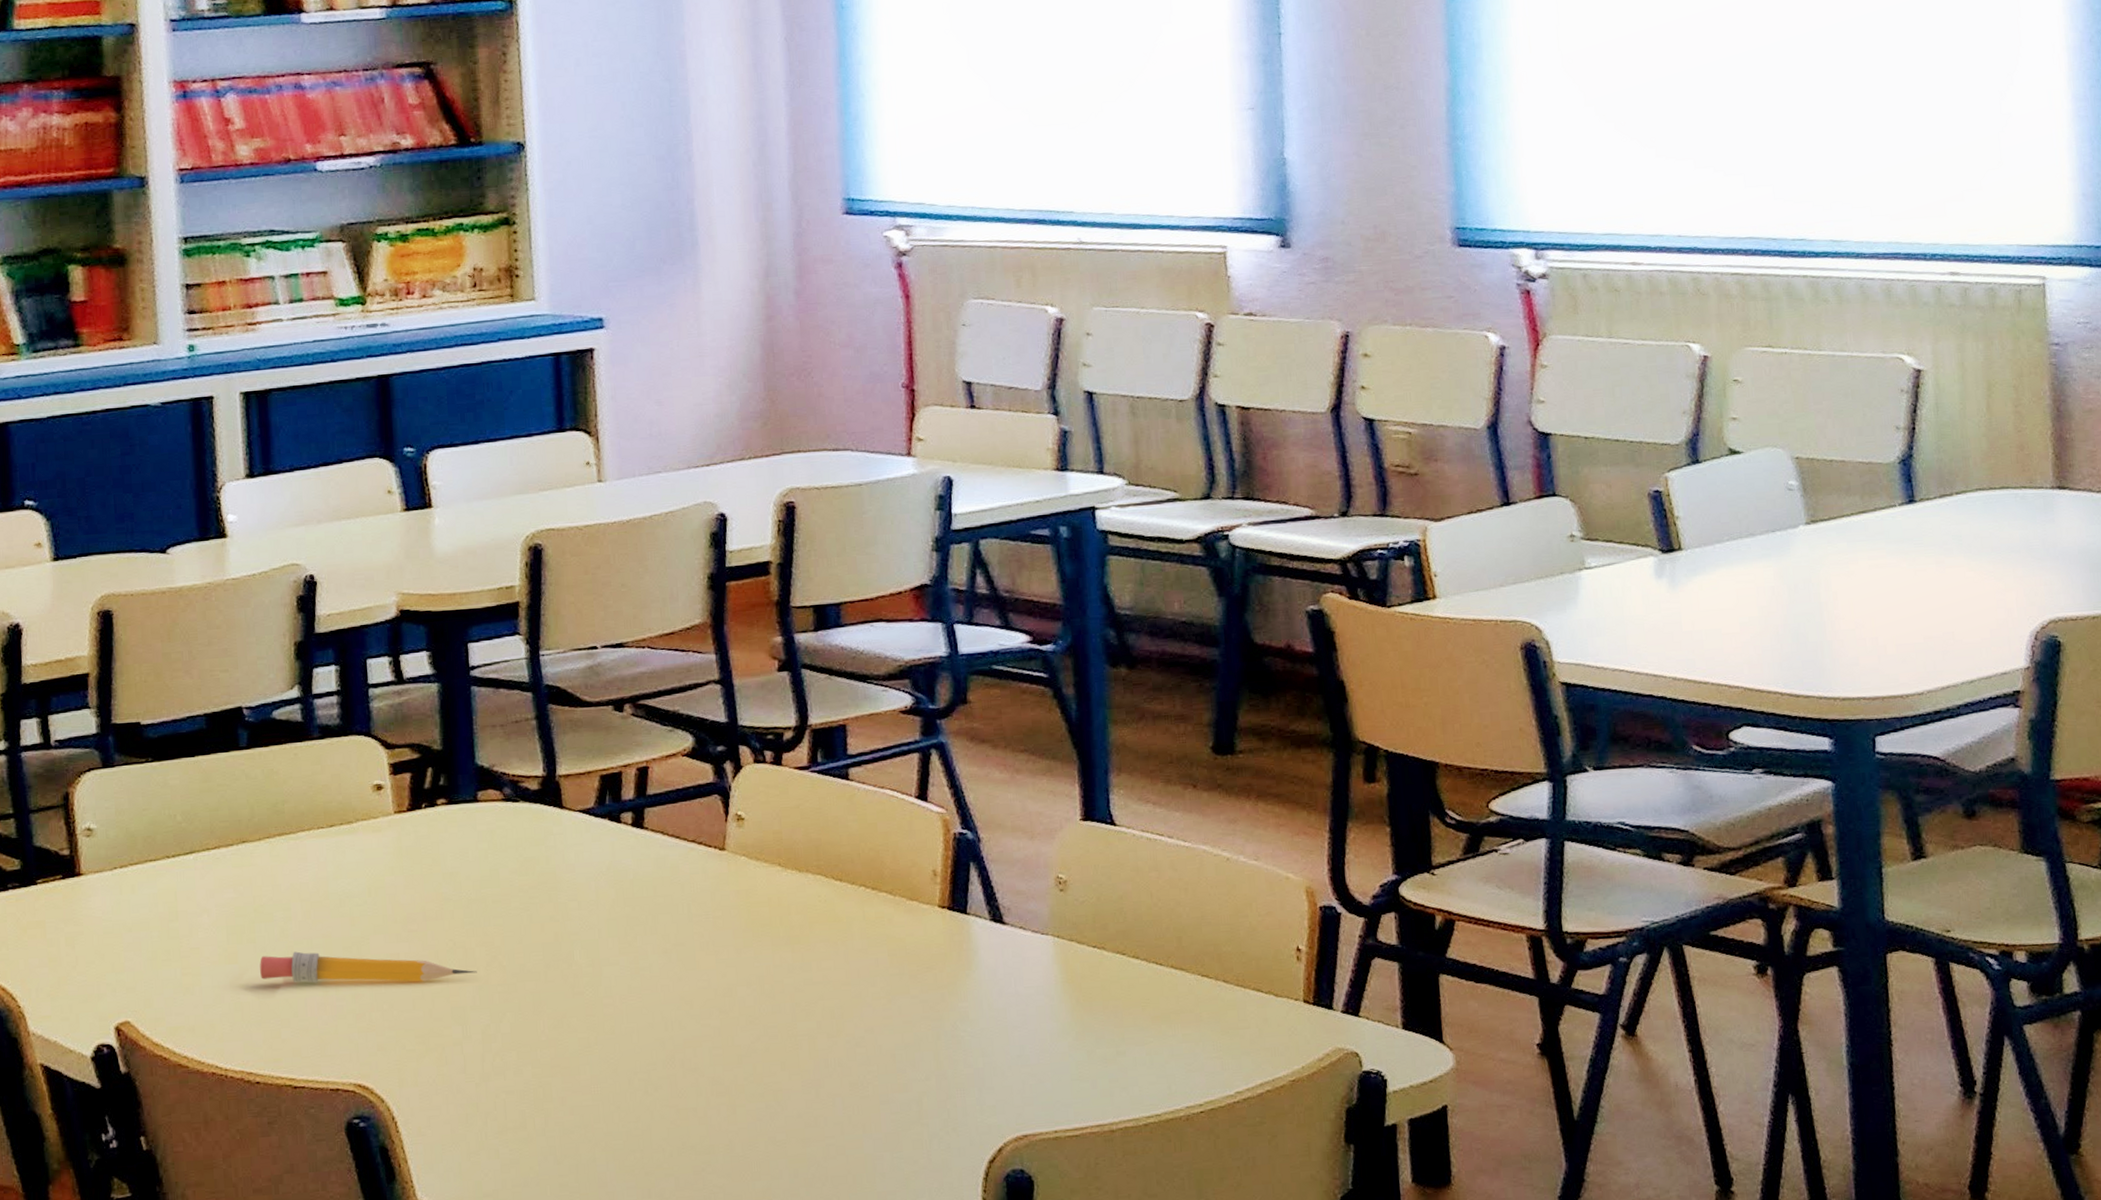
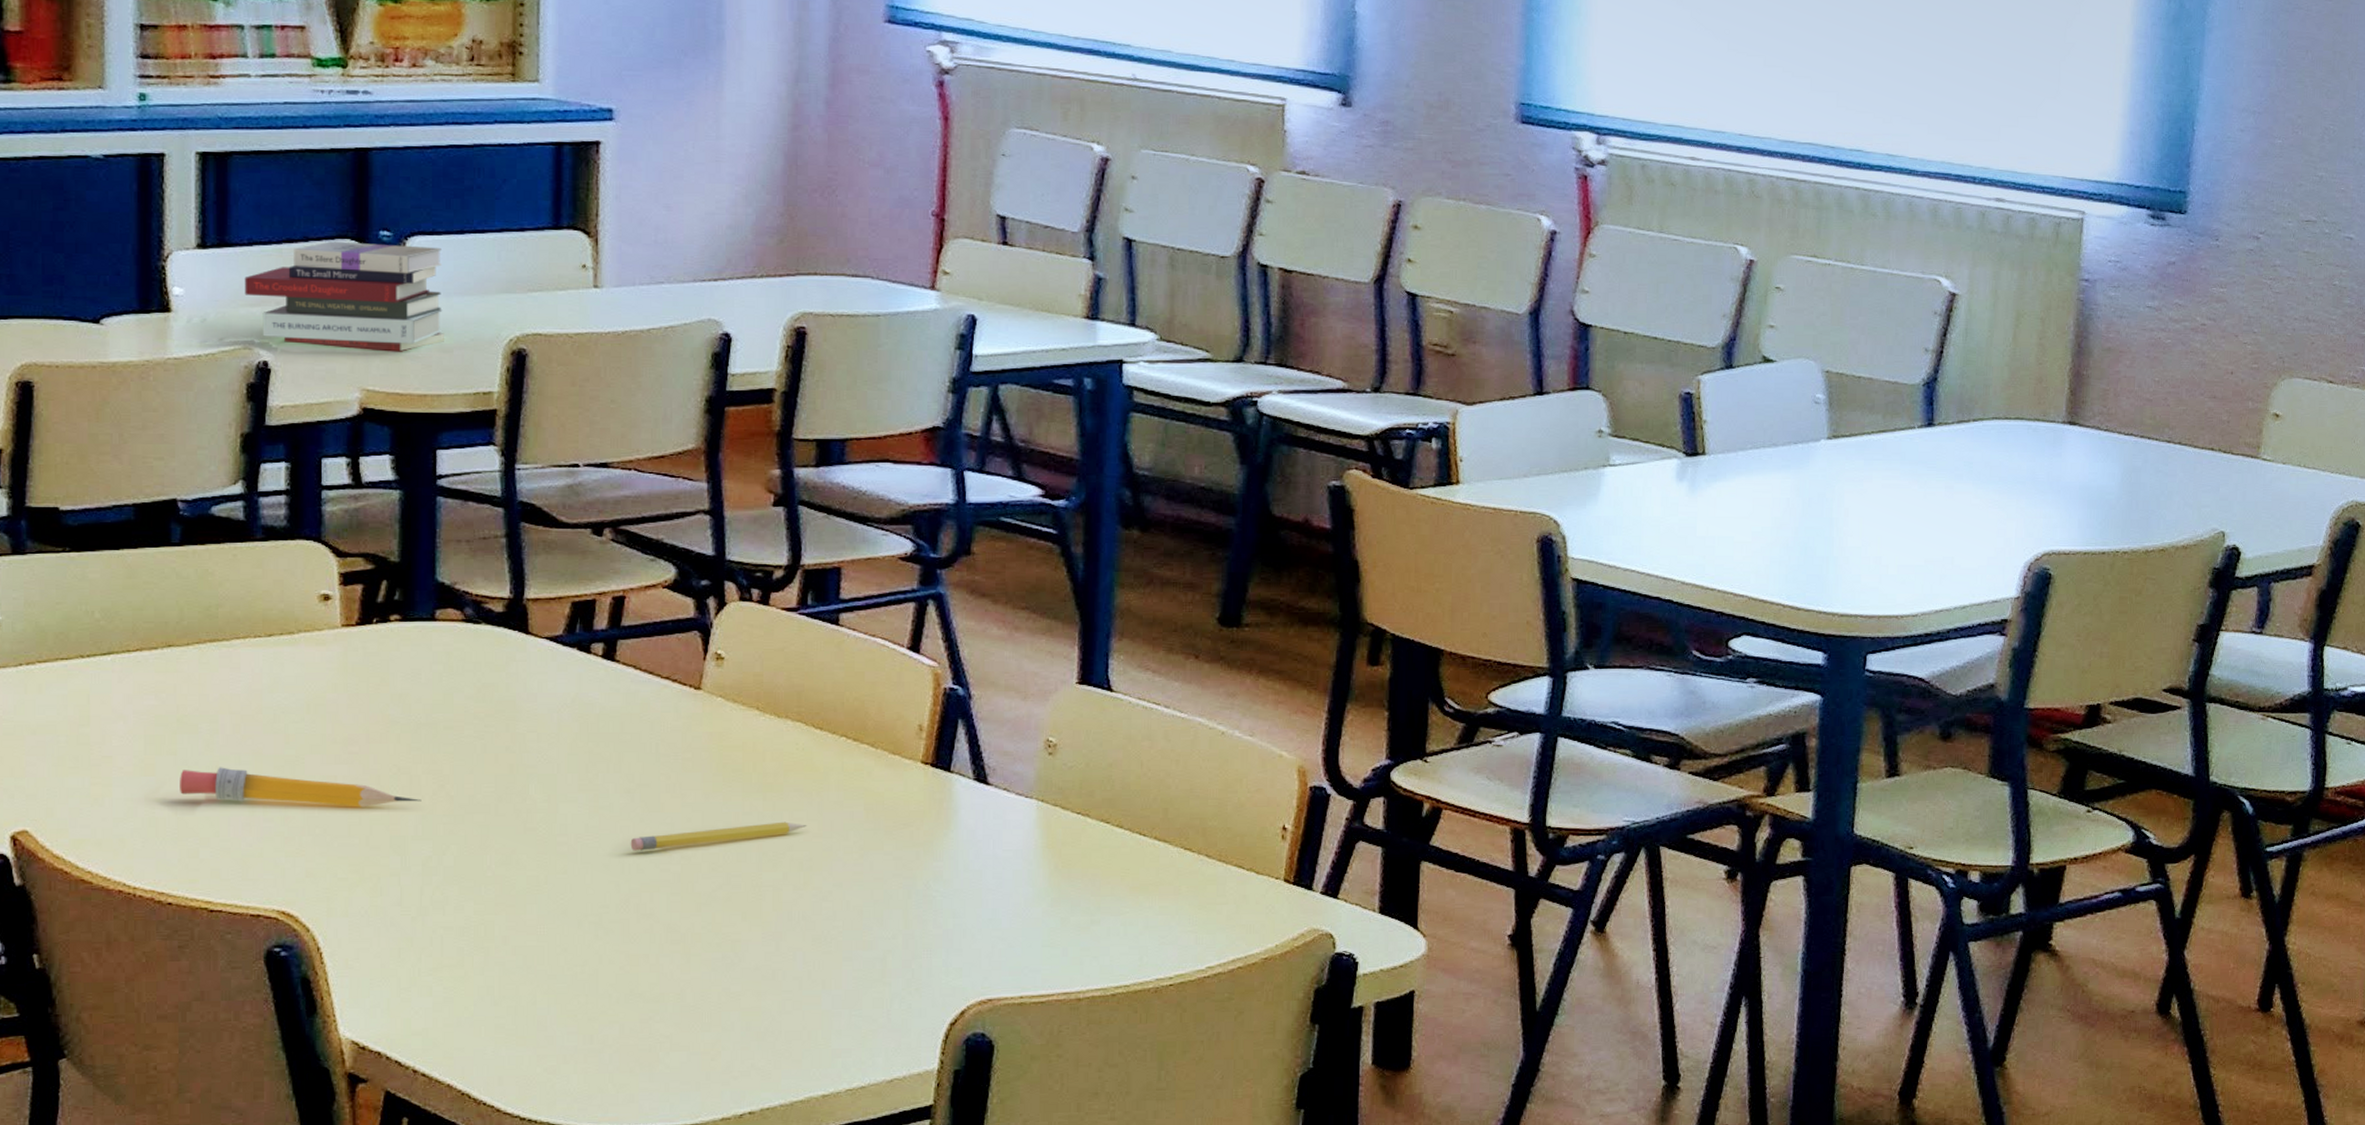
books: none [289,458,468,557] -> present [244,241,444,352]
pencil: none [671,972,834,1009] -> present [630,821,806,851]

